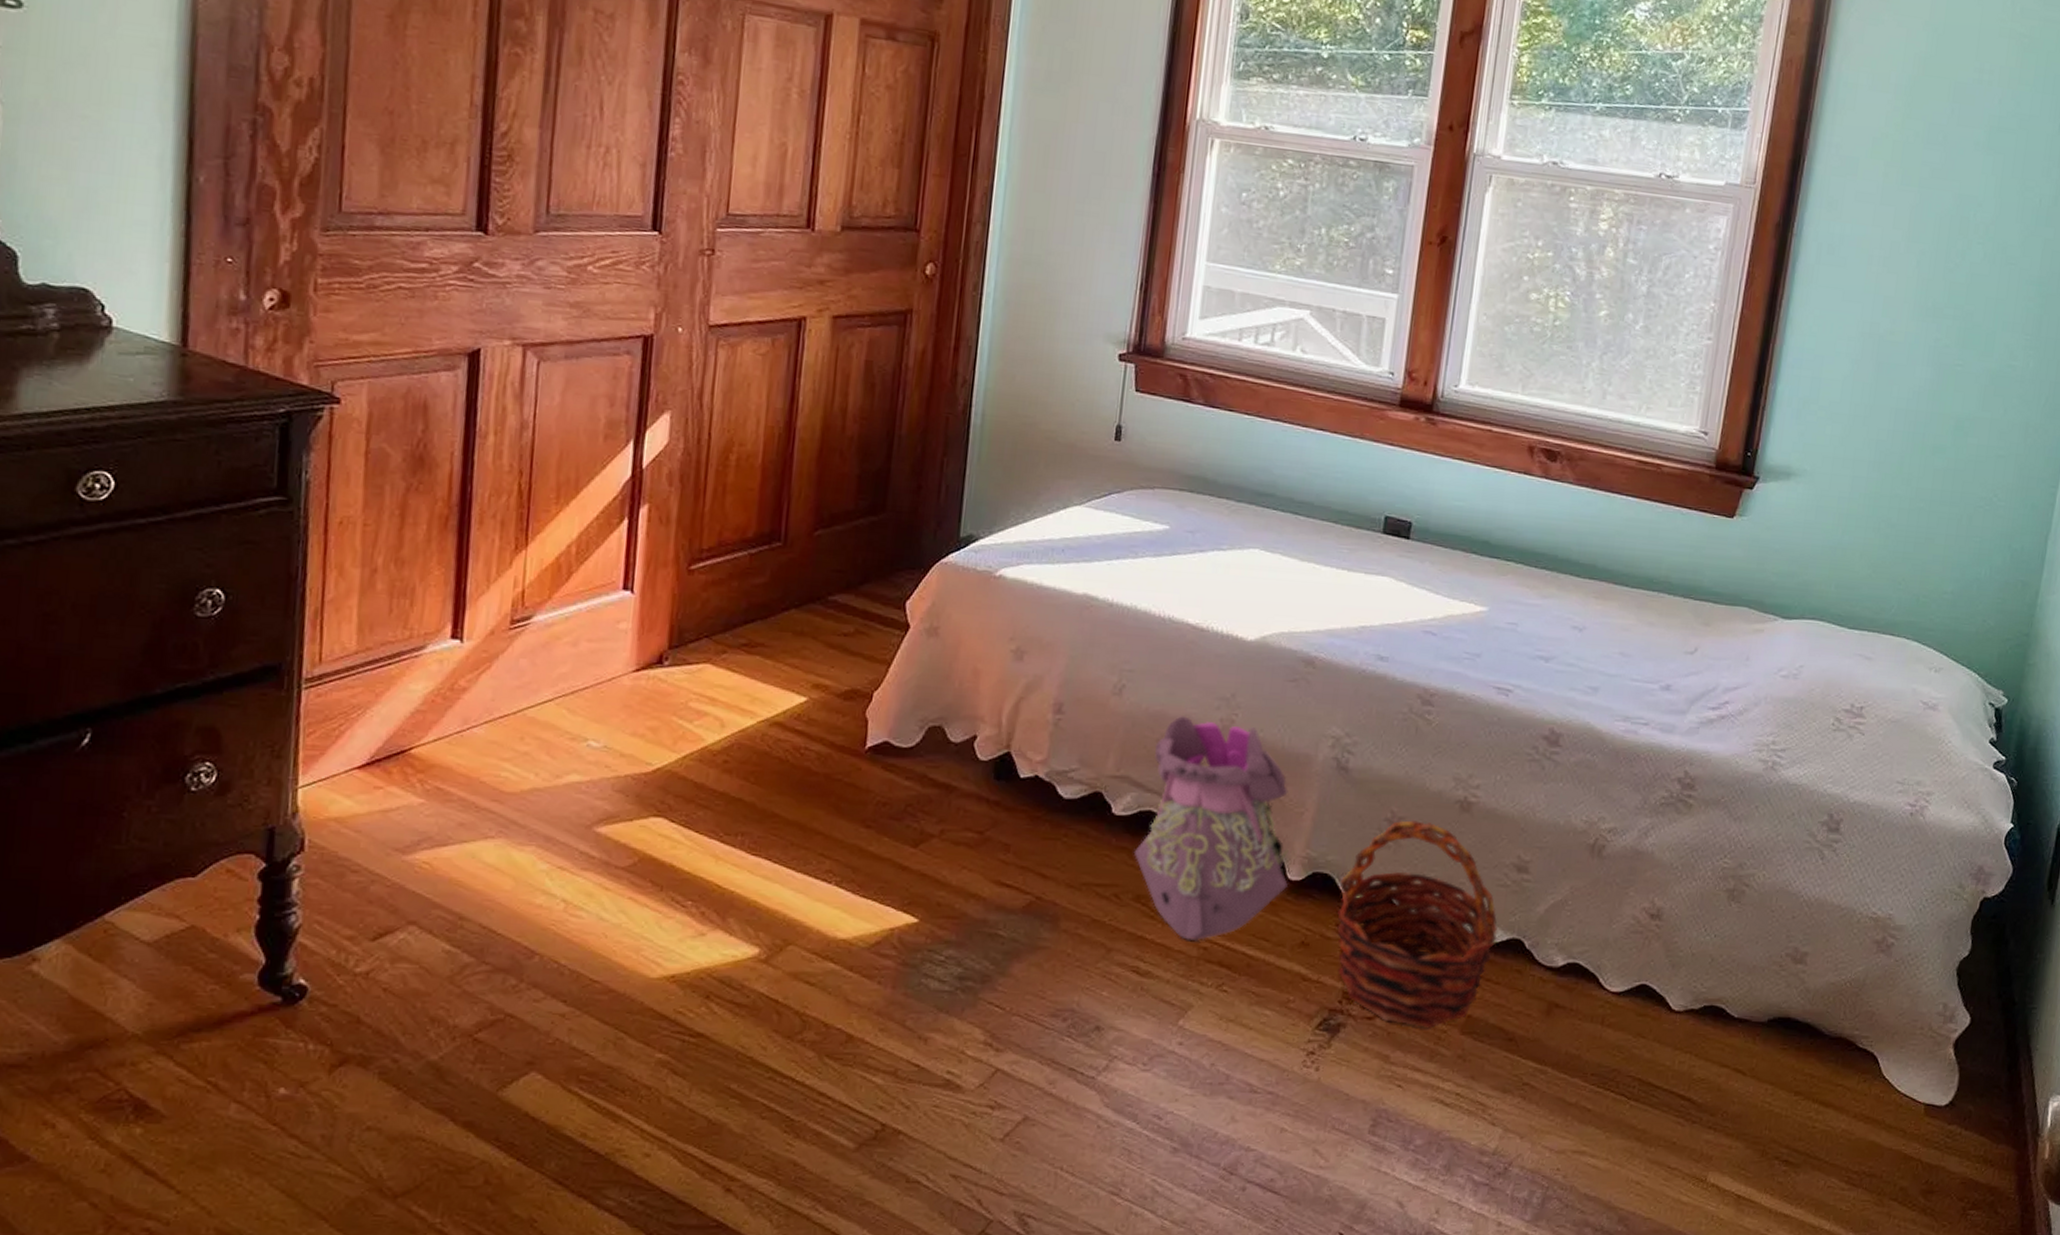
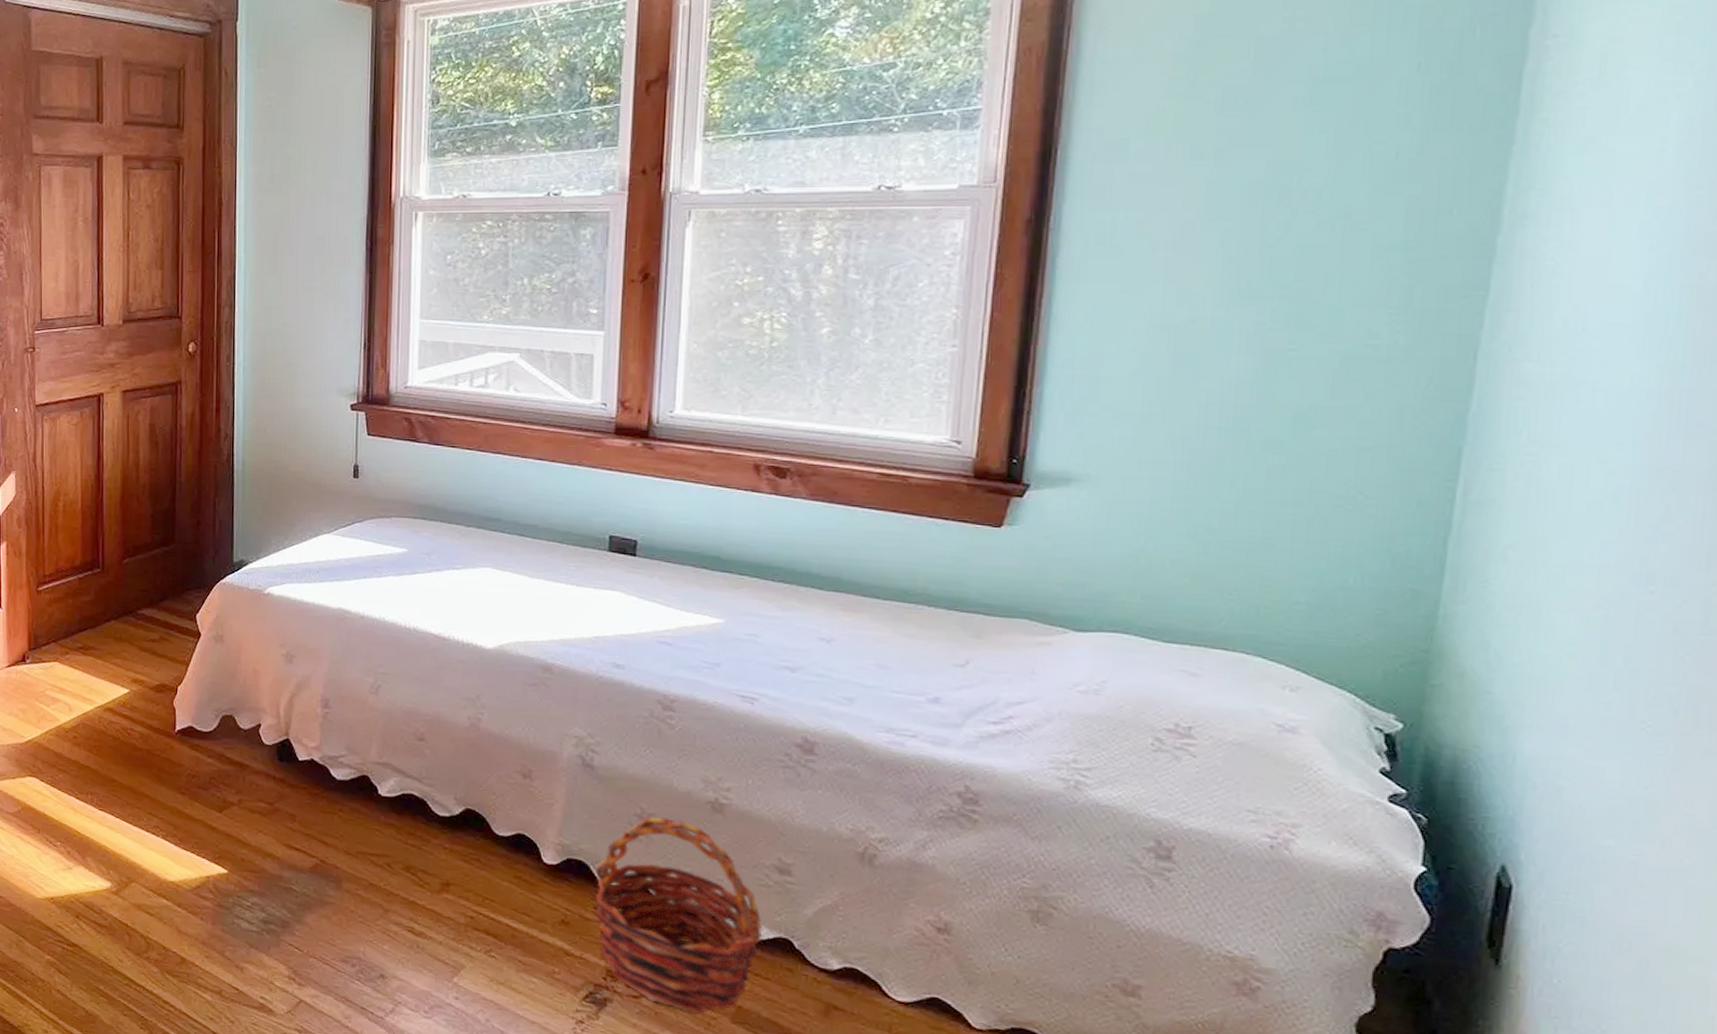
backpack: present [1133,716,1289,942] -> none [400,713,544,911]

